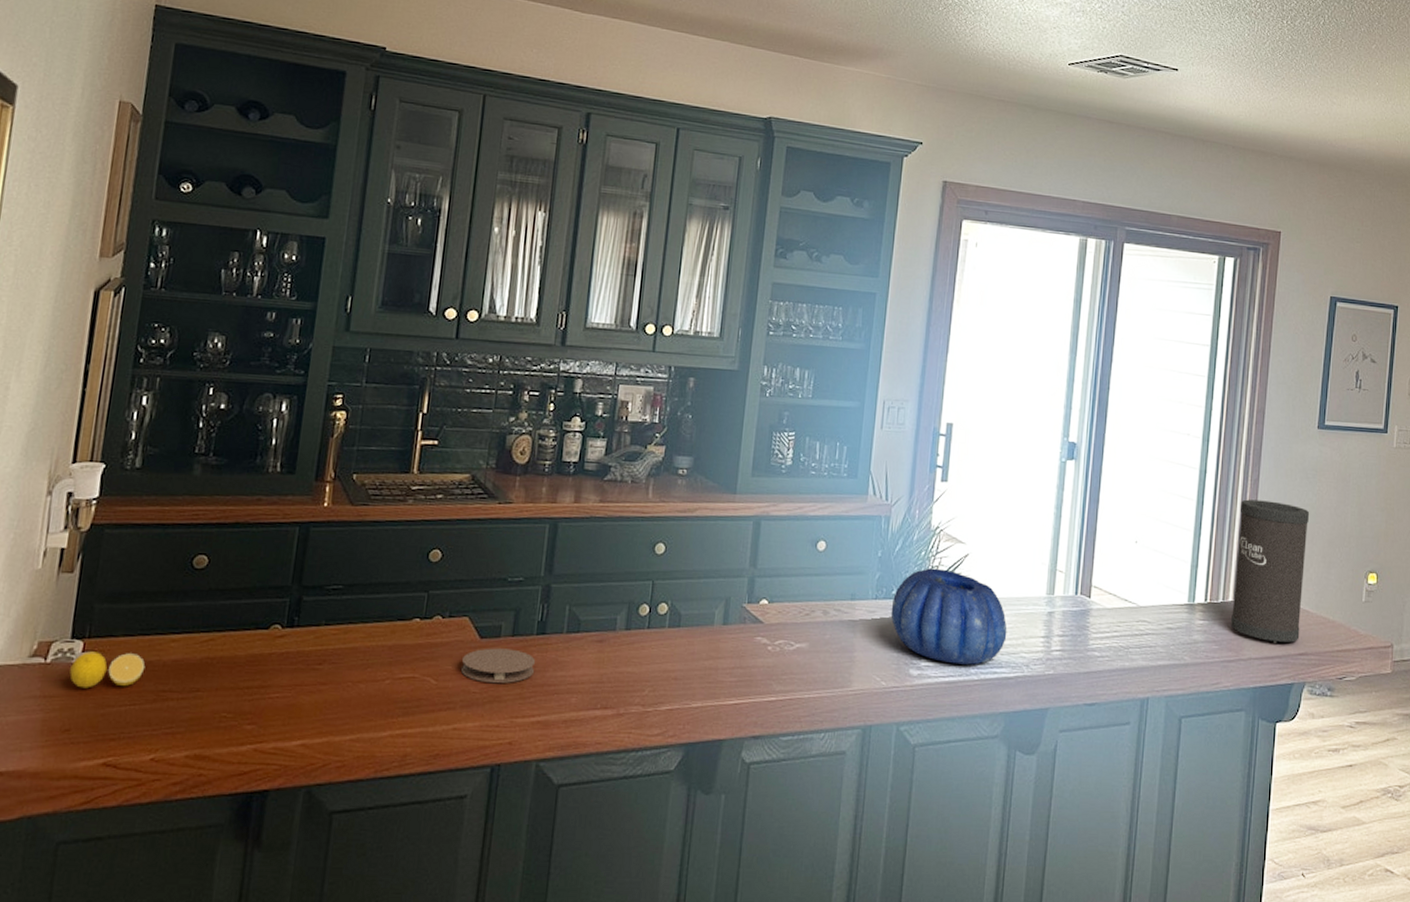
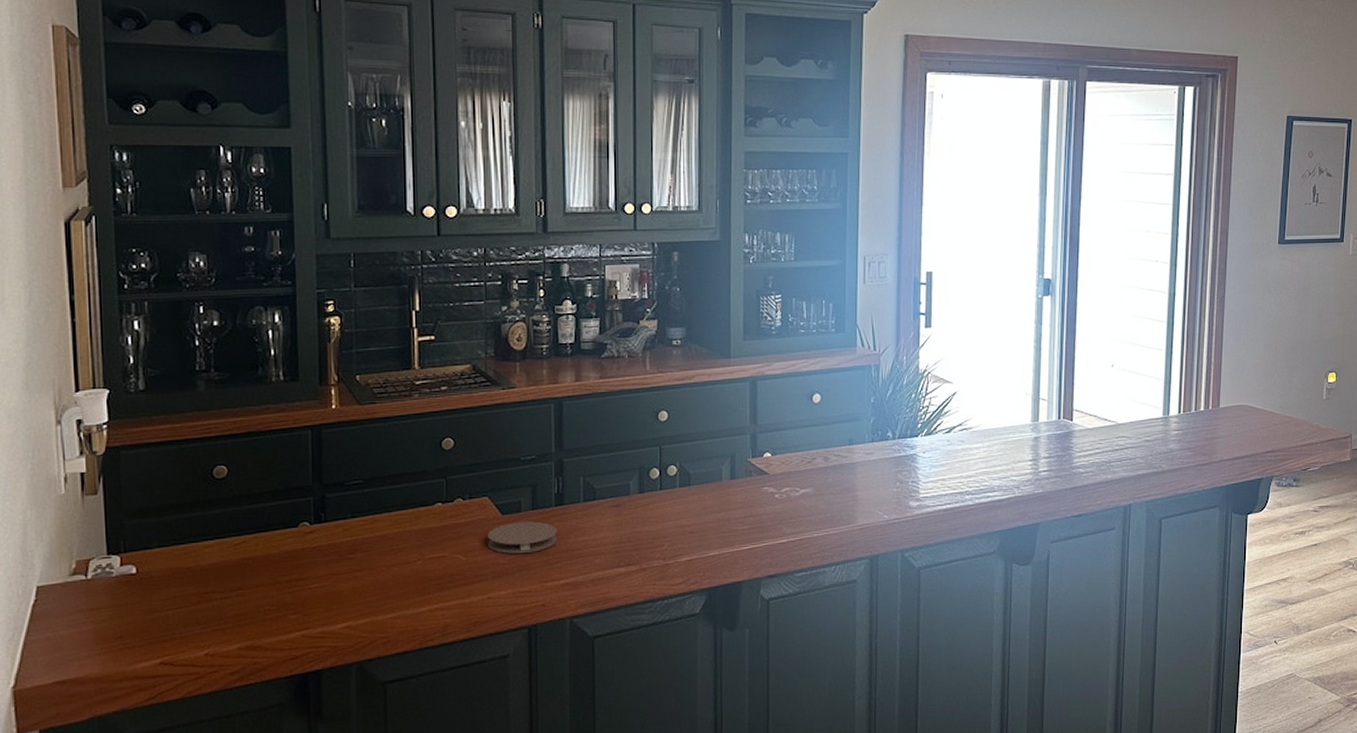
lemon: present [70,651,145,689] -> none [112,562,185,598]
decorative bowl: present [890,568,1007,665] -> none [887,408,997,493]
speaker: present [1230,499,1310,644] -> none [1202,316,1273,445]

